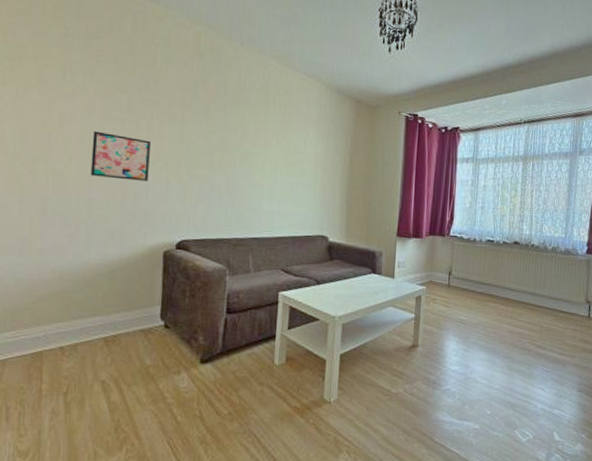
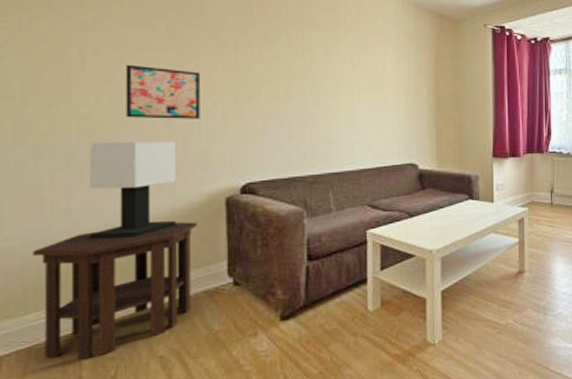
side table: none [12,268,139,374] -> present [31,222,197,359]
table lamp: none [55,195,128,278] -> present [89,140,177,240]

